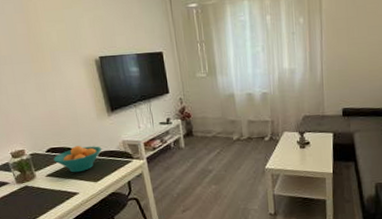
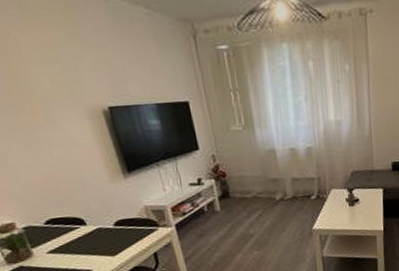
fruit bowl: present [53,146,102,173] -> none [55,213,119,247]

